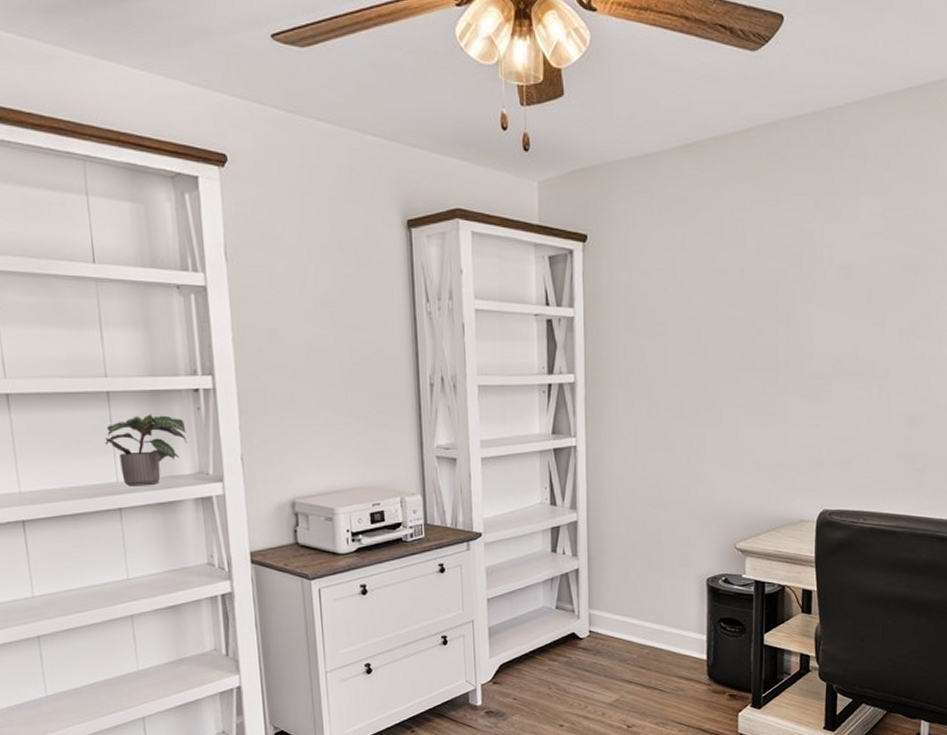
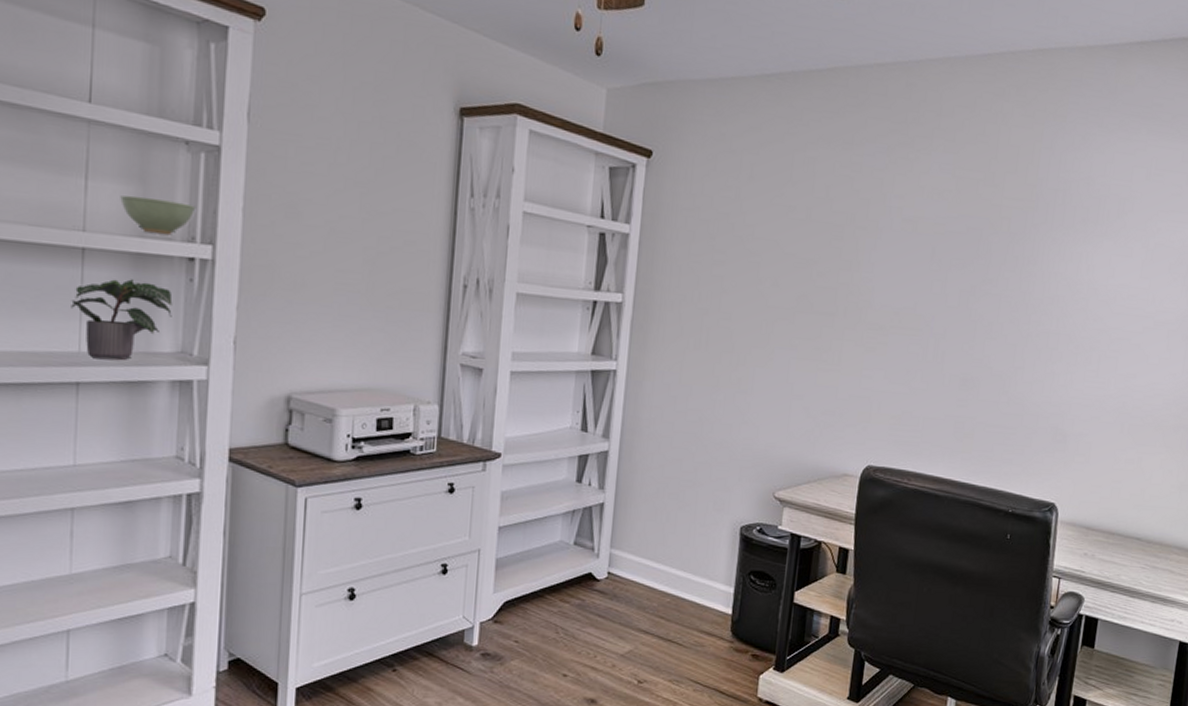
bowl: none [131,340,194,372] -> present [120,195,196,236]

